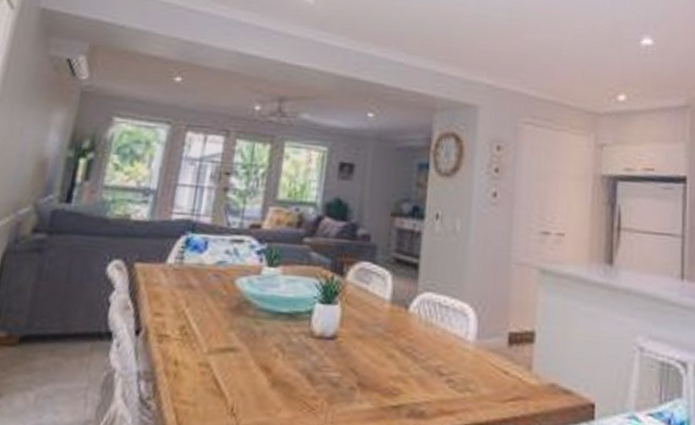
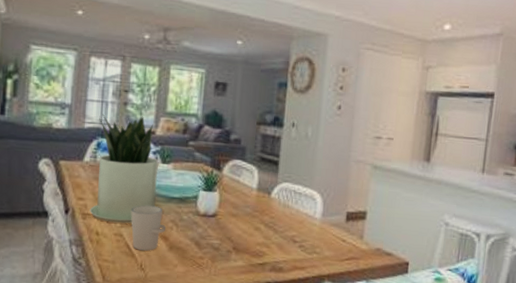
planter: none [168,202,263,349] -> present [89,114,158,224]
cup: none [222,323,269,388] -> present [130,205,166,251]

